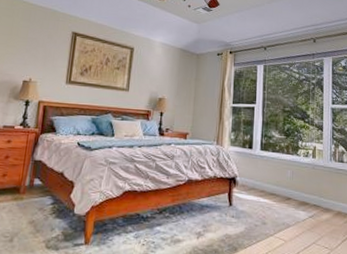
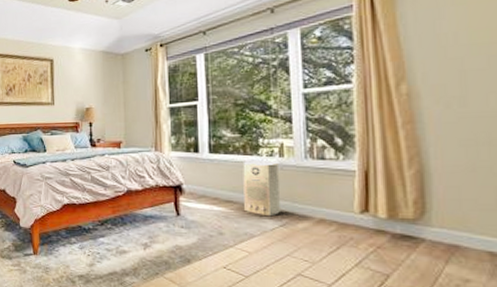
air purifier: none [284,159,312,209] -> present [243,161,281,217]

